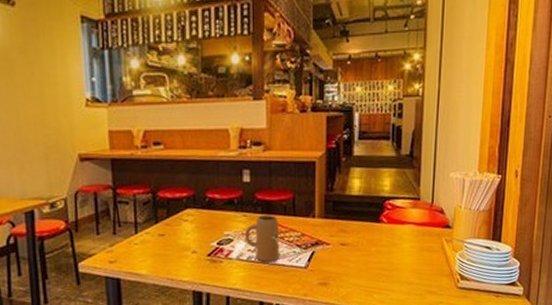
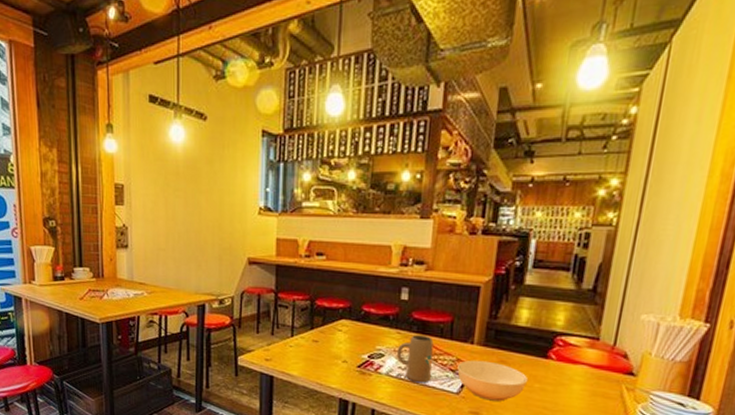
bowl: none [303,232,366,270] -> present [457,360,529,402]

